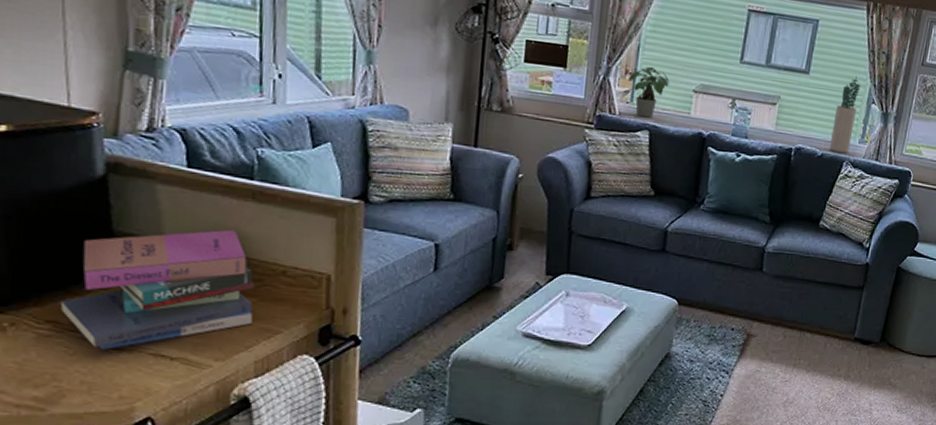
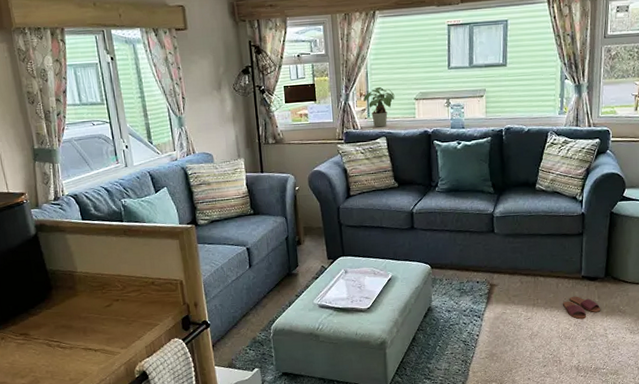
books: present [60,229,255,350] -> none [26,258,139,349]
slippers: none [828,360,870,388] -> present [563,296,601,319]
vase: present [829,76,861,154] -> none [533,59,553,126]

